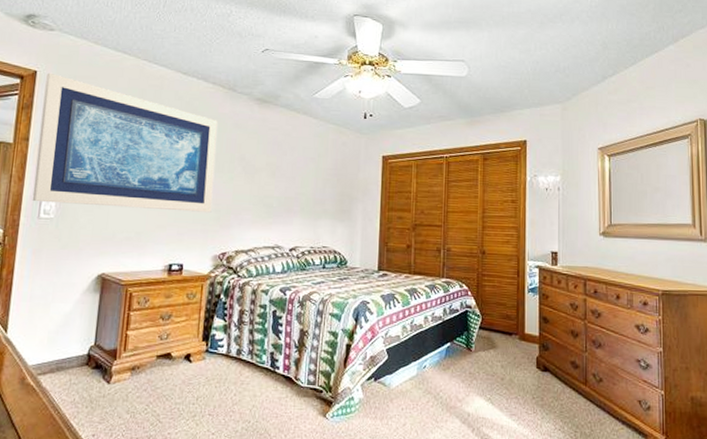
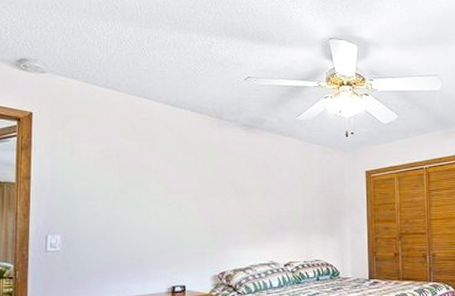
wall art: present [32,72,218,213] -> none [38,113,209,237]

